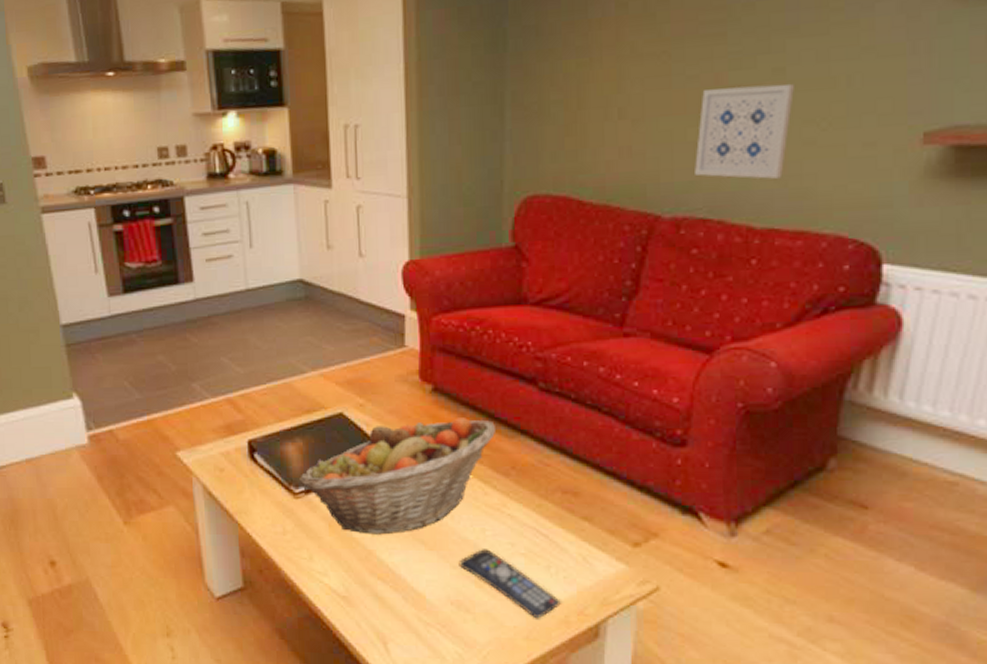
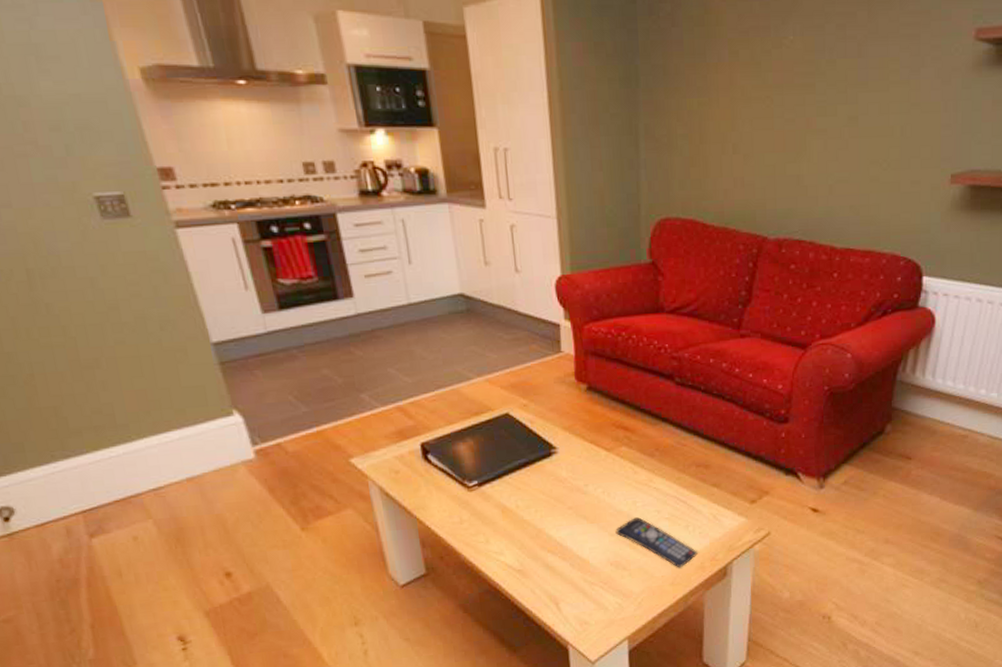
fruit basket: present [300,417,497,535] -> none [472,411,642,516]
wall art: present [695,83,794,179] -> none [792,130,864,208]

